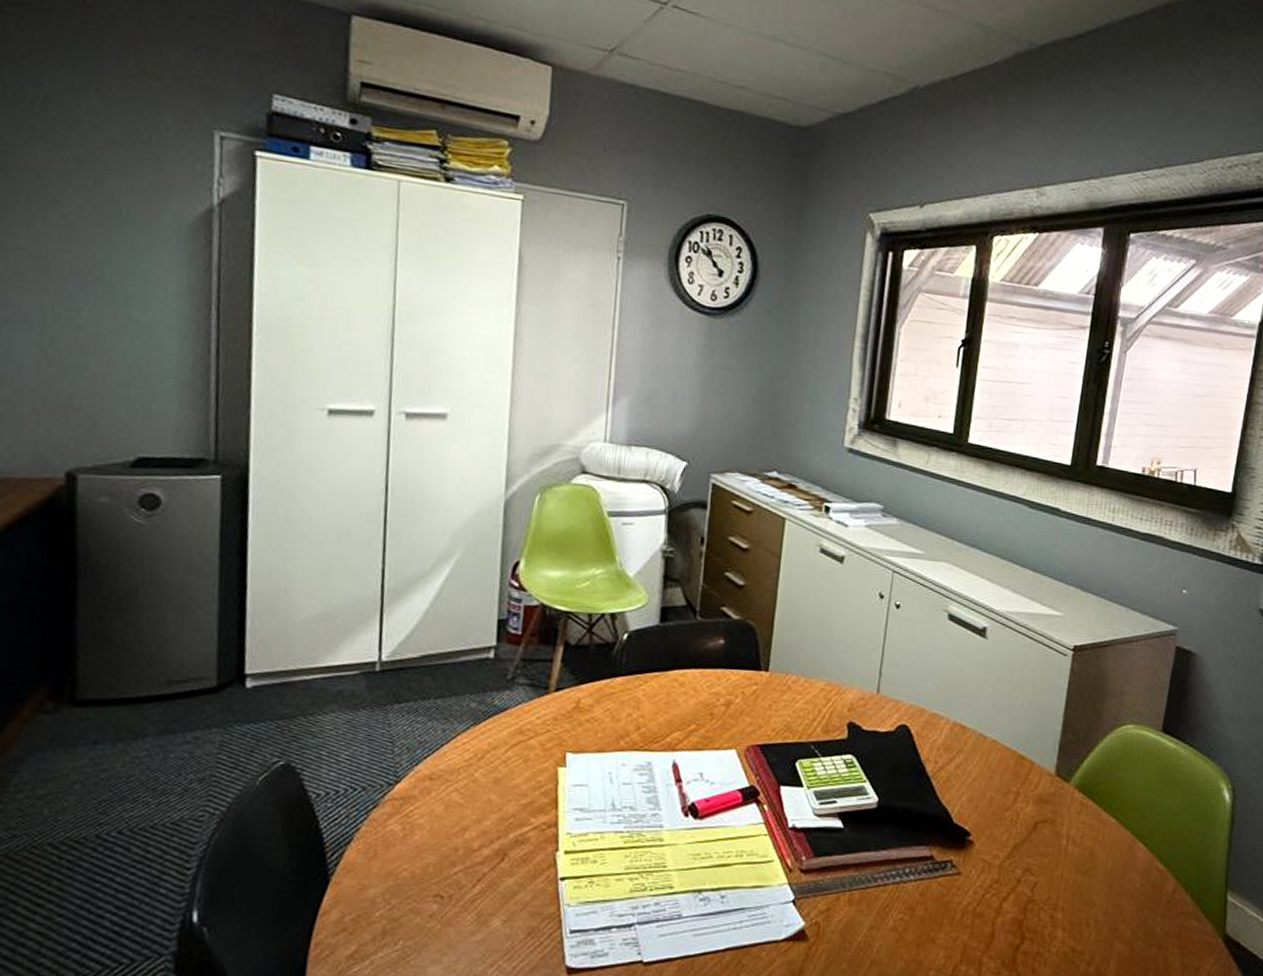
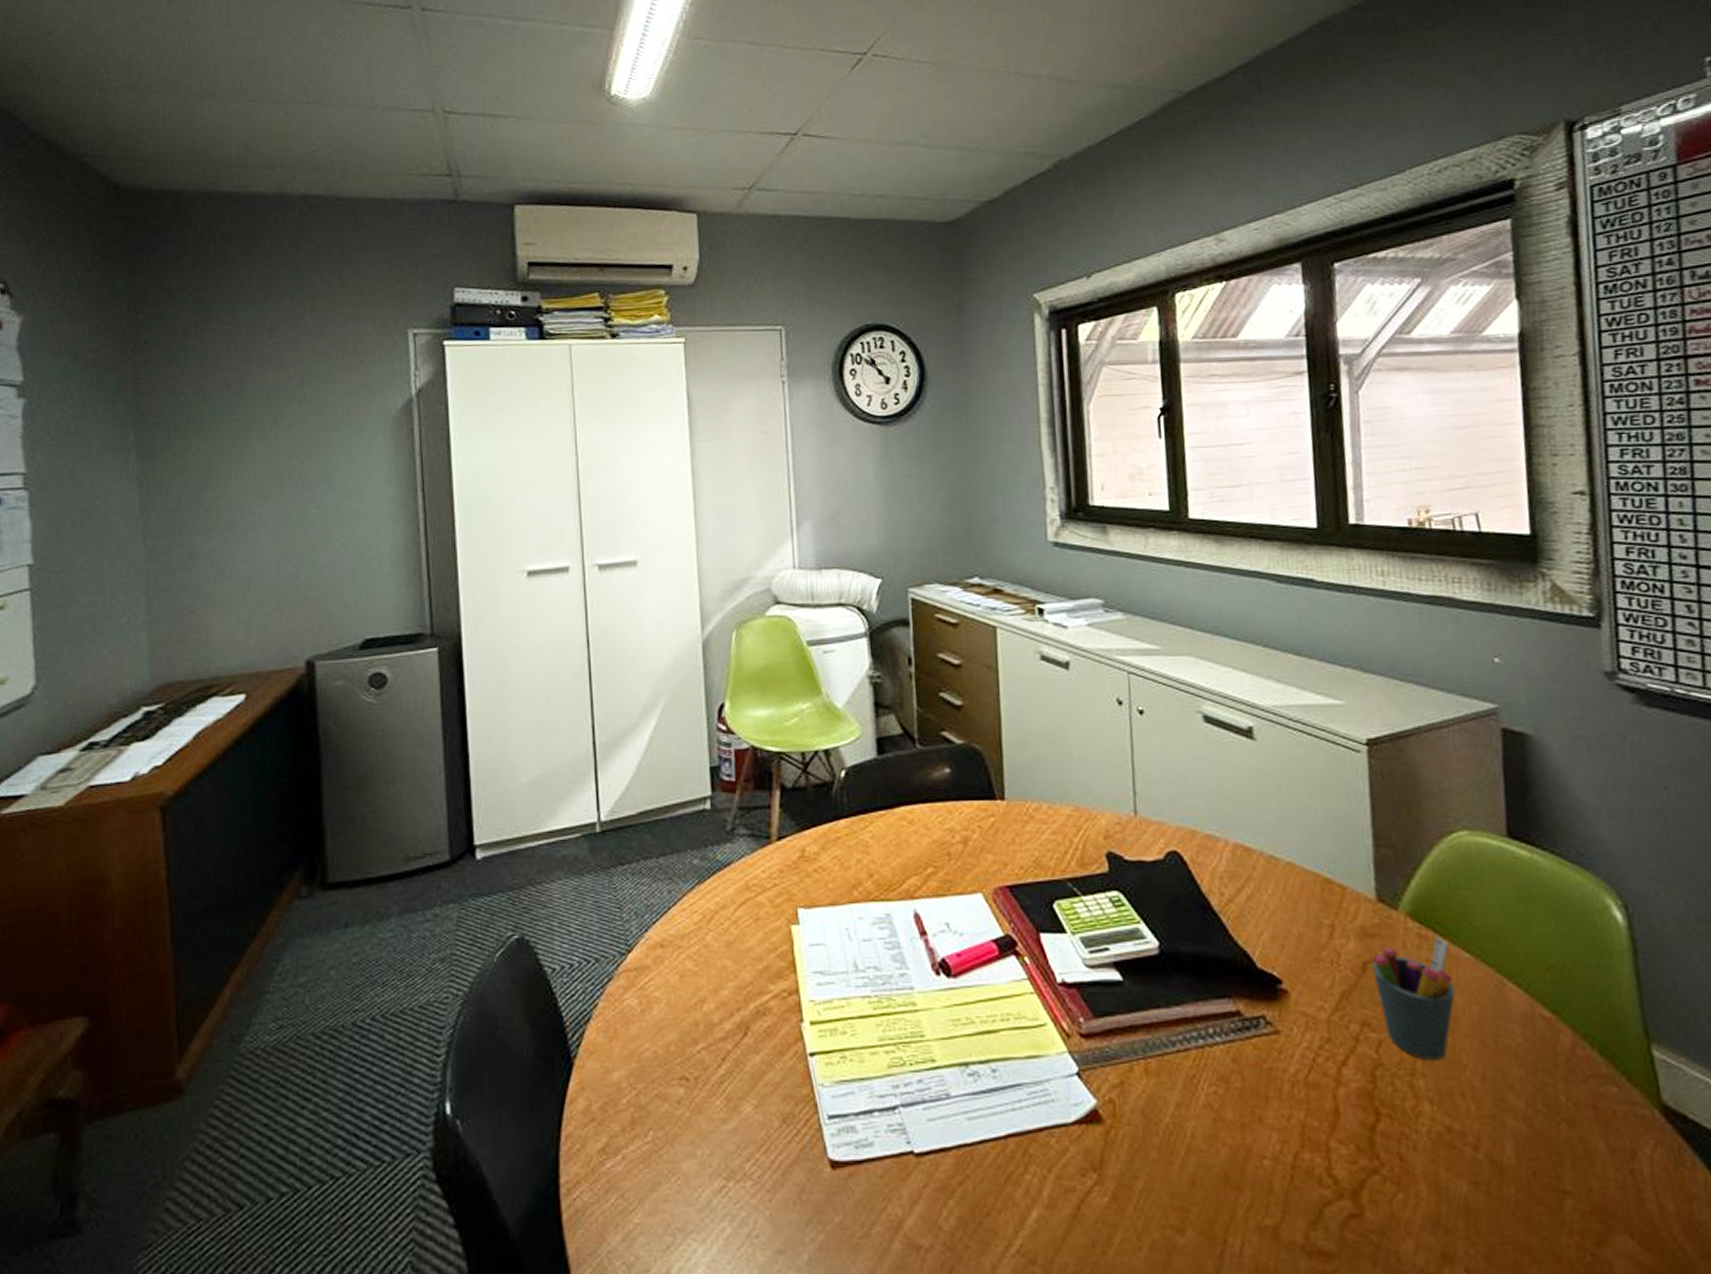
pen holder: none [1041,804,1102,898] -> present [1372,935,1456,1060]

